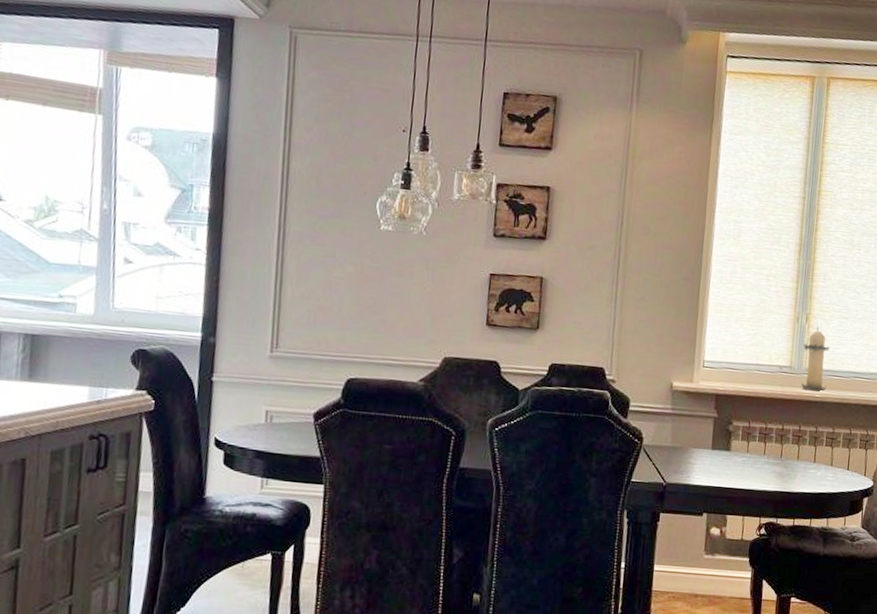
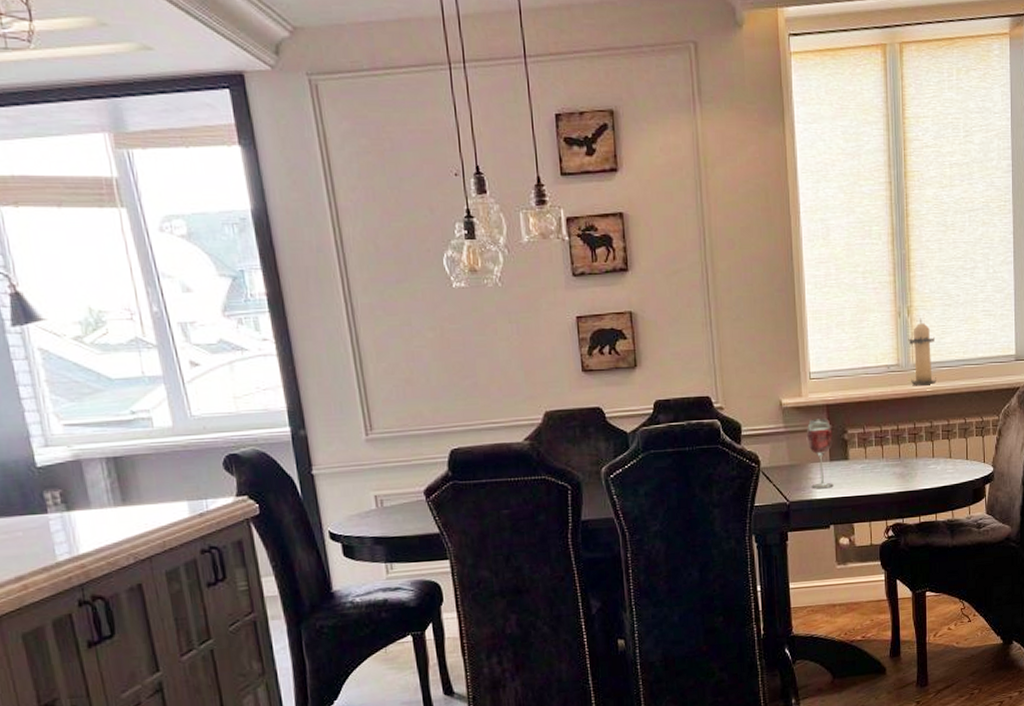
wineglass: none [690,405,718,475] -> present [806,418,834,488]

